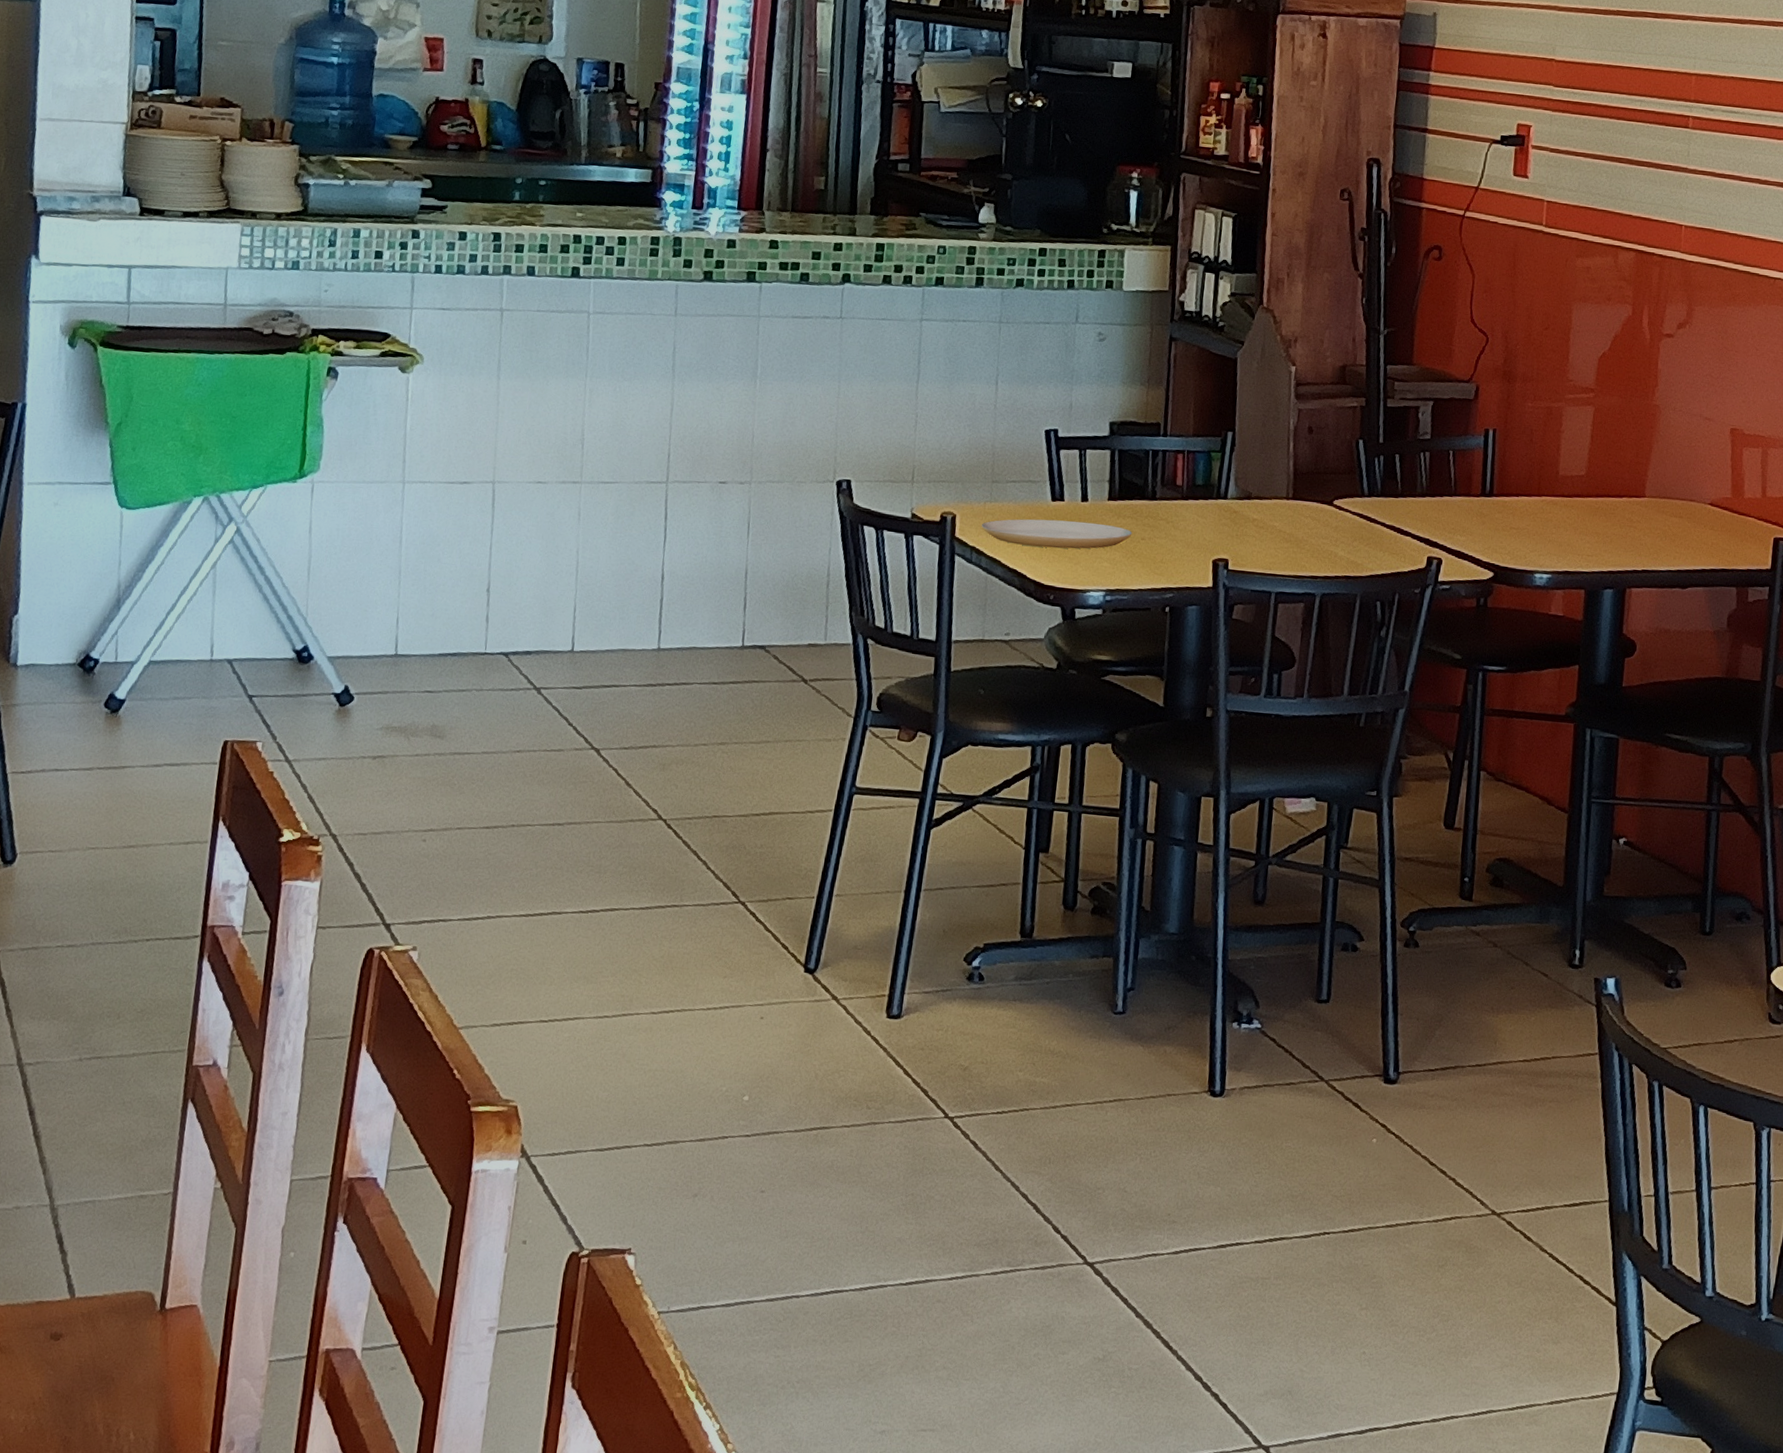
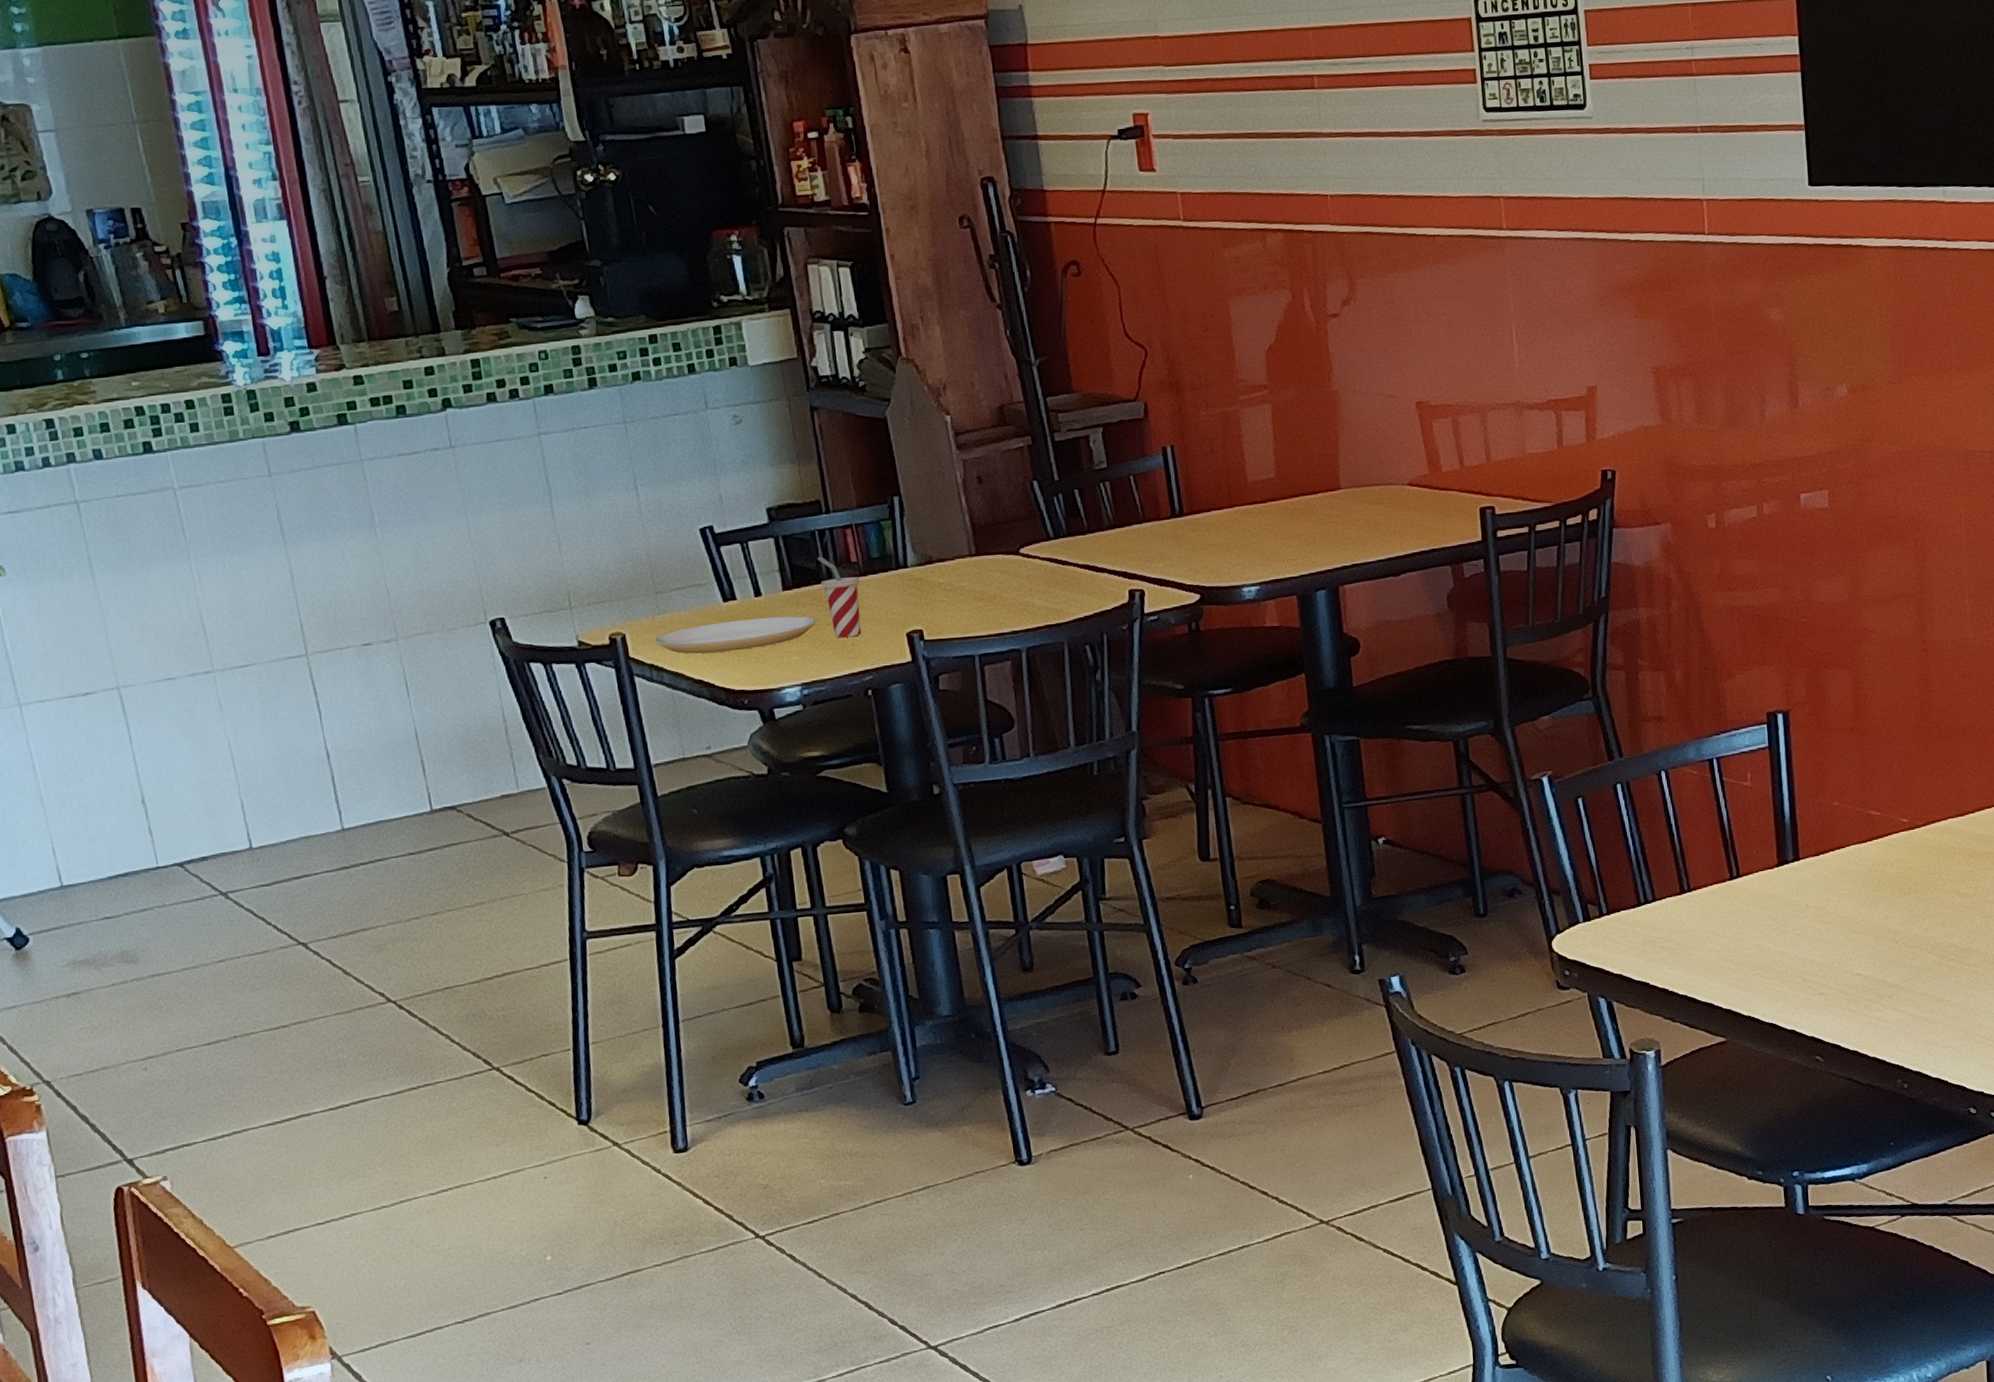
beverage cup: none [1144,474,1181,555] -> present [817,556,862,638]

